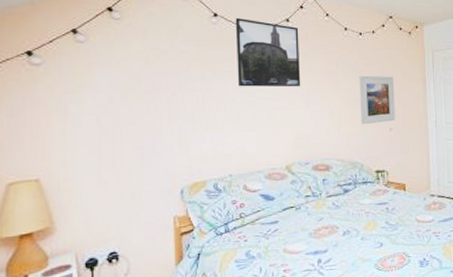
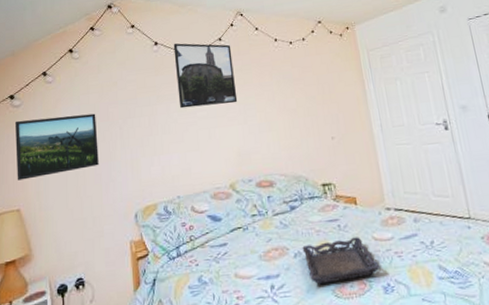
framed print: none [34,81,141,148] -> present [16,113,99,181]
tray: none [351,218,420,259] -> present [302,237,382,285]
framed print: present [359,75,395,125] -> none [294,82,336,136]

